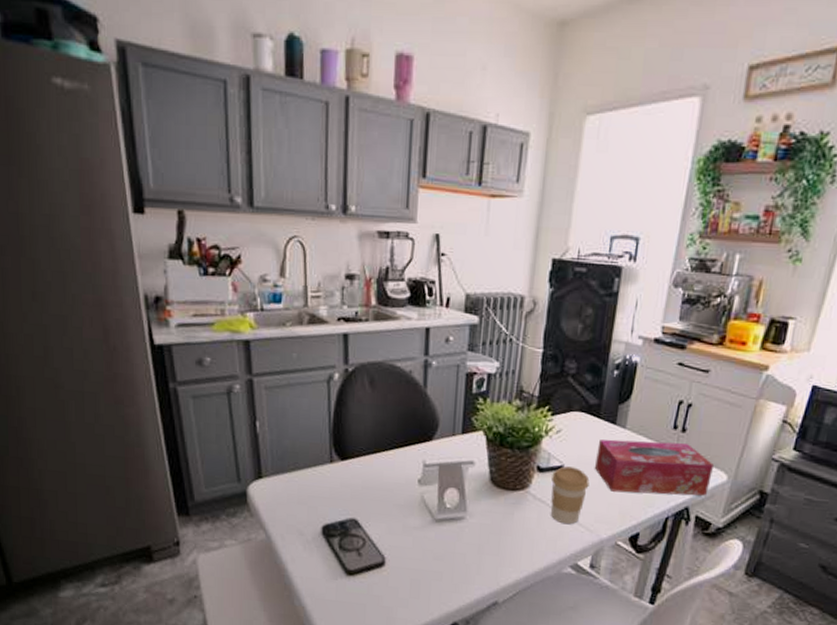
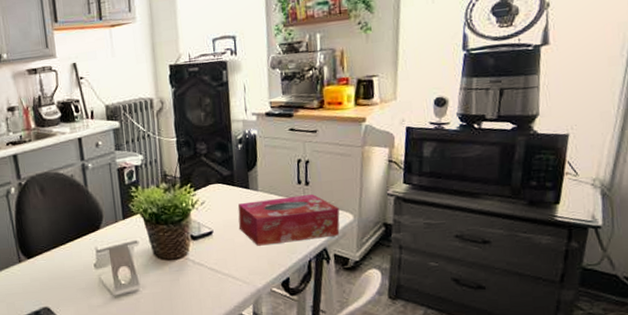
coffee cup: present [551,466,590,525] -> none [205,231,238,281]

